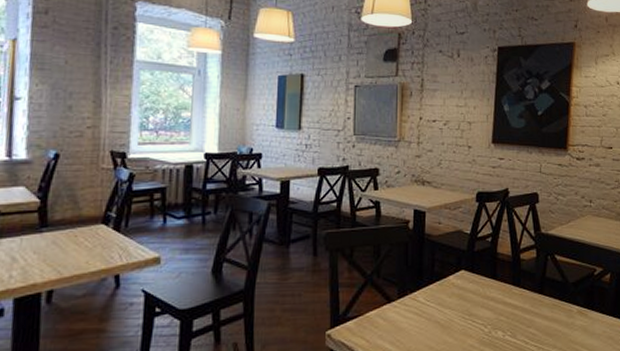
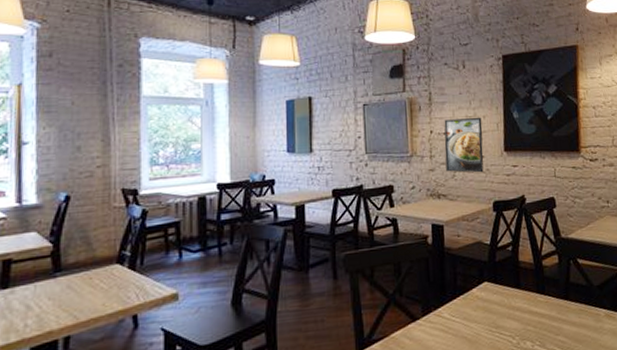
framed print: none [432,107,472,163] -> present [444,117,484,173]

